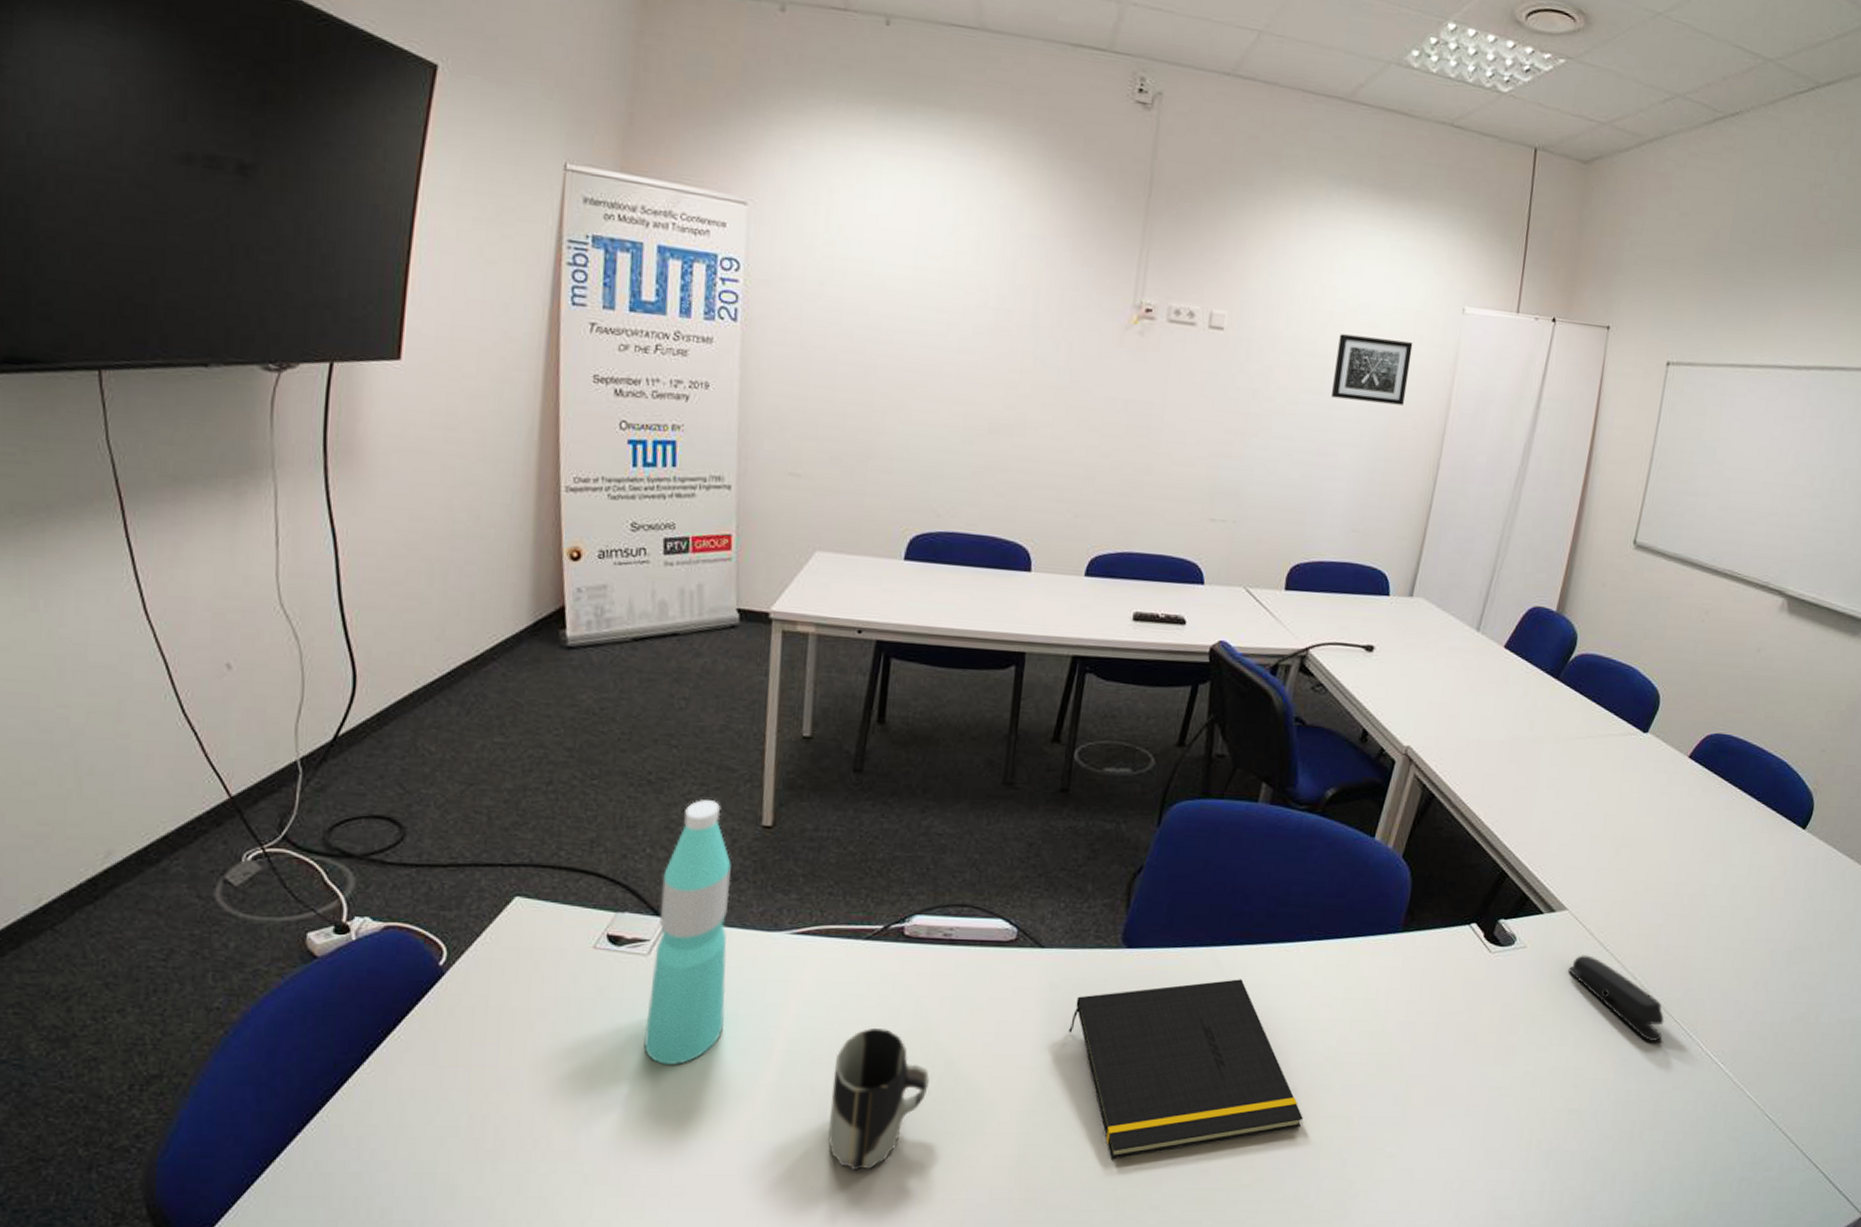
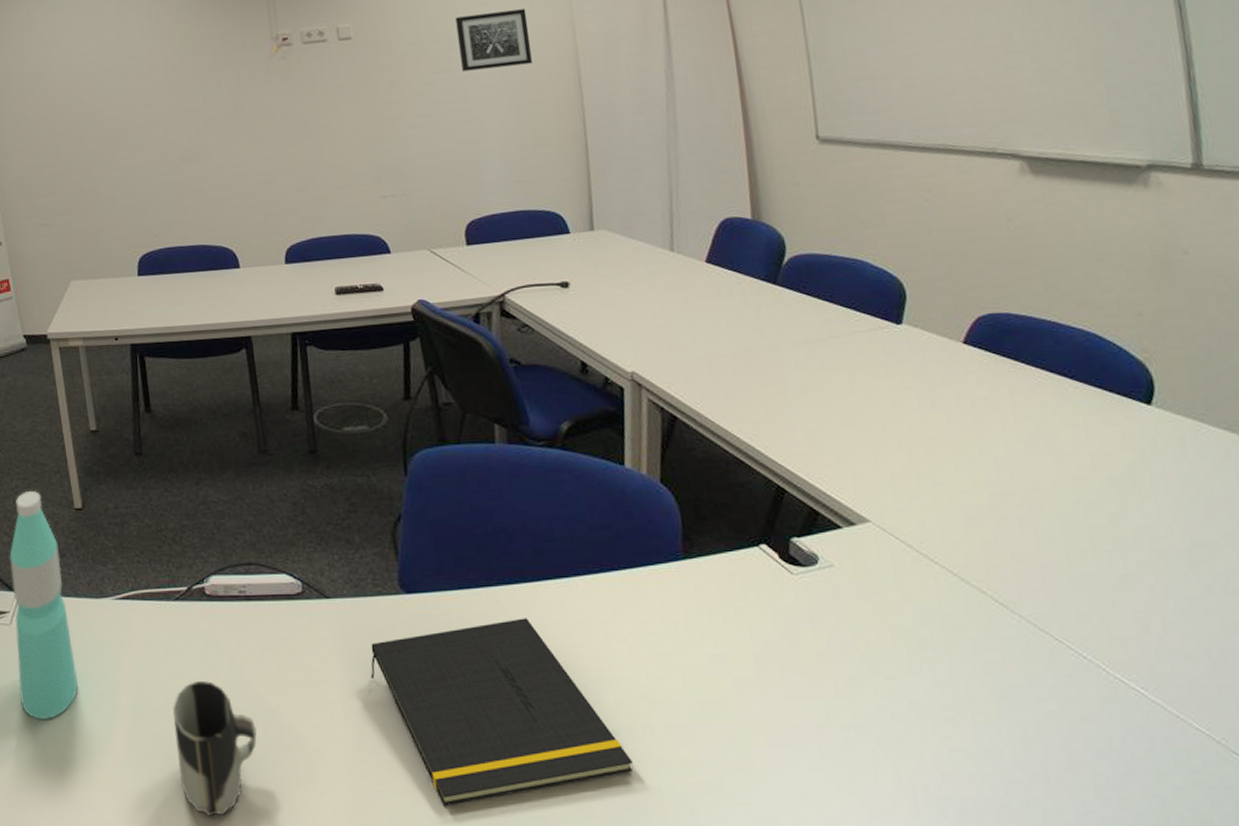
stapler: present [1568,955,1665,1042] -> none [894,570,1045,666]

